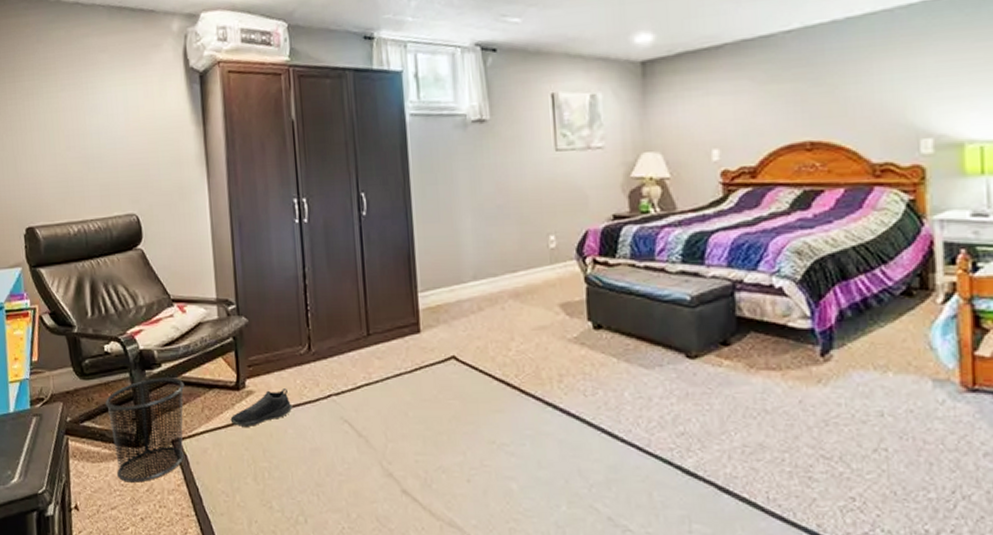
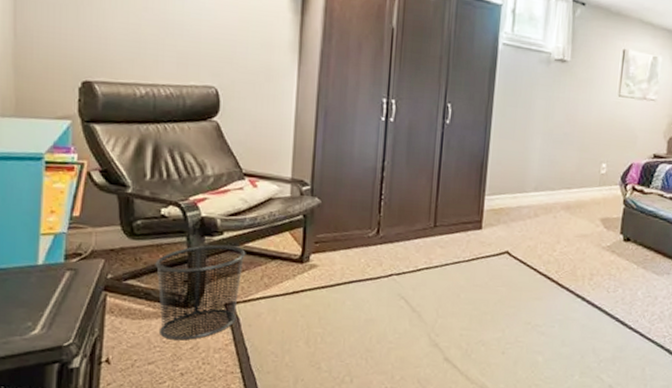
shoe: present [230,389,293,427] -> none [289,265,354,296]

